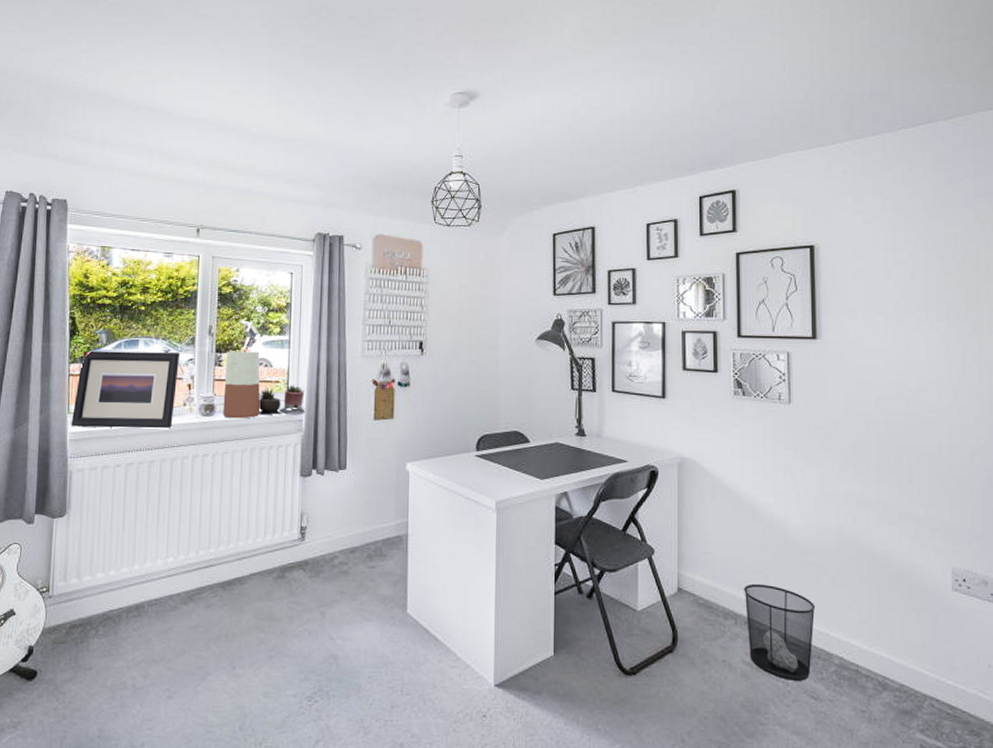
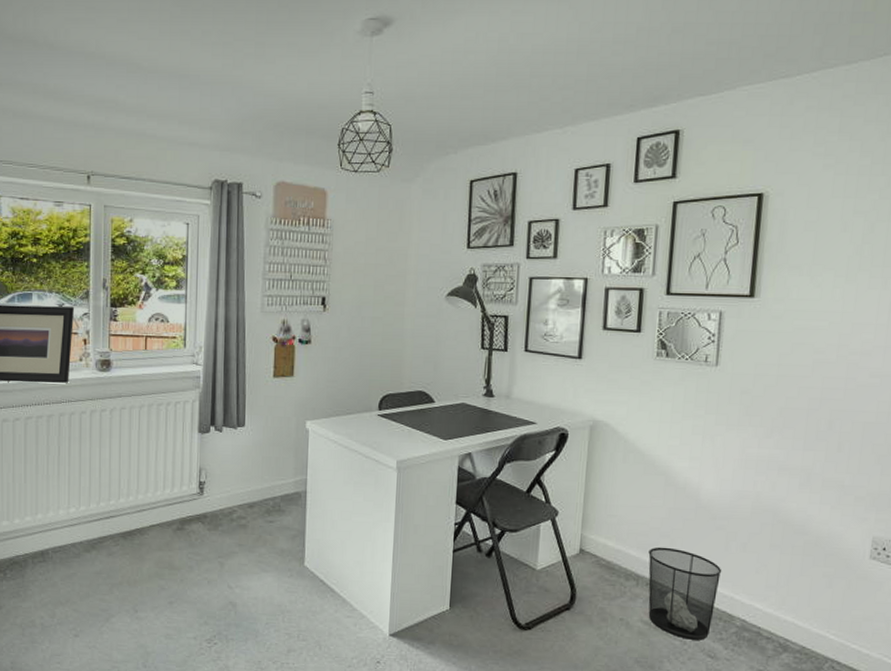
vase: present [223,351,261,419] -> none [119,305,157,375]
succulent plant: present [258,388,283,415] -> none [155,344,180,371]
succulent planter: present [279,385,304,414] -> none [176,341,202,371]

